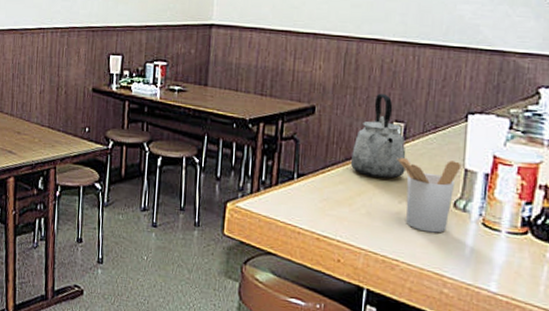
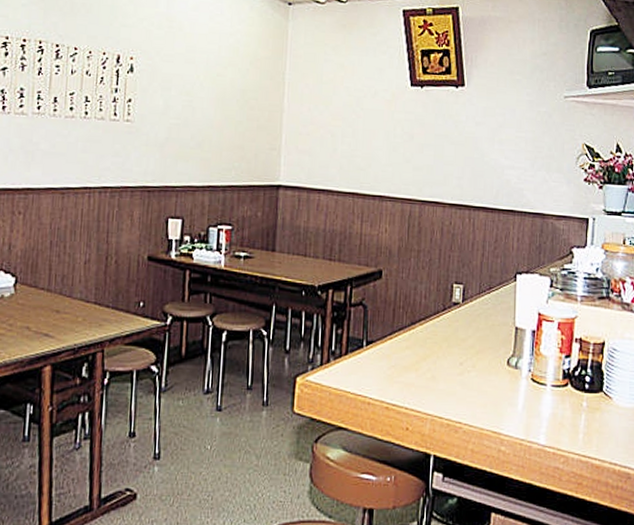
kettle: present [350,93,406,179] -> none [416,256,465,342]
utensil holder: present [397,158,462,233] -> none [457,319,513,392]

